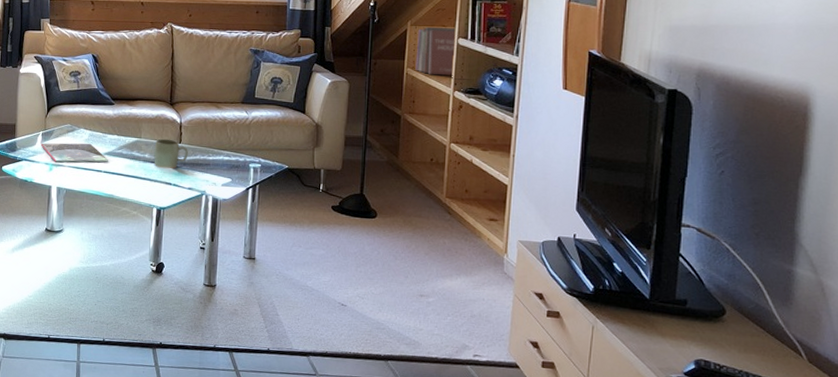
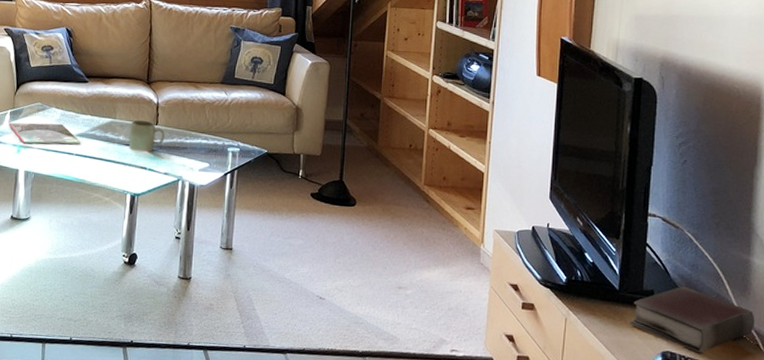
books: present [415,26,456,76] -> none [395,8,435,60]
bible: none [660,295,798,362] -> present [629,286,755,353]

